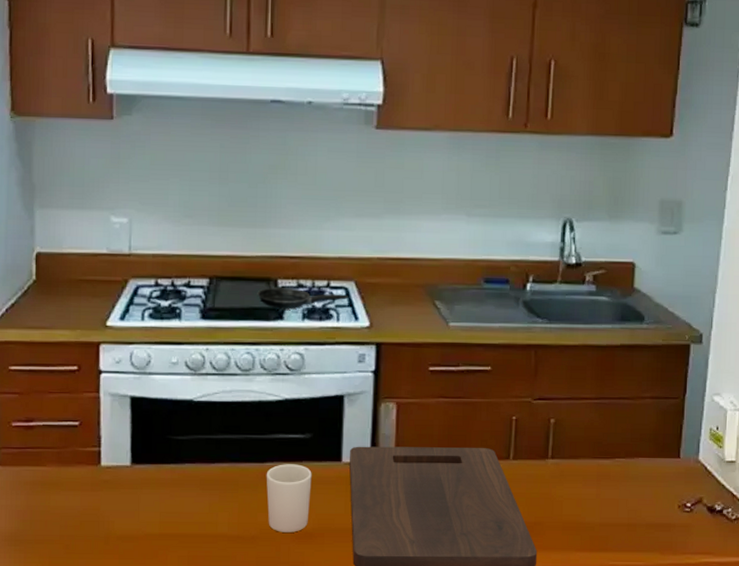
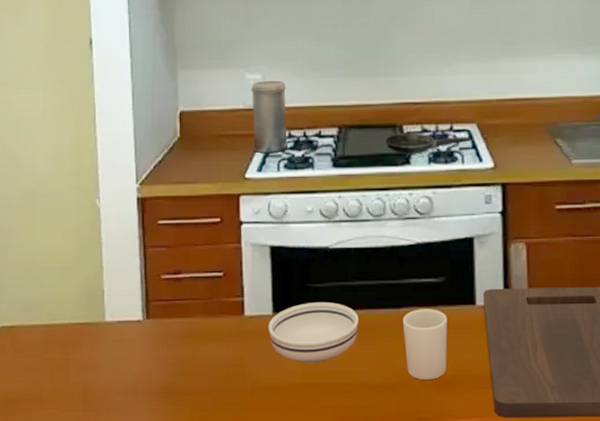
canister: none [116,225,155,302] -> present [252,80,289,154]
bowl: none [126,454,221,515] -> present [268,301,359,364]

